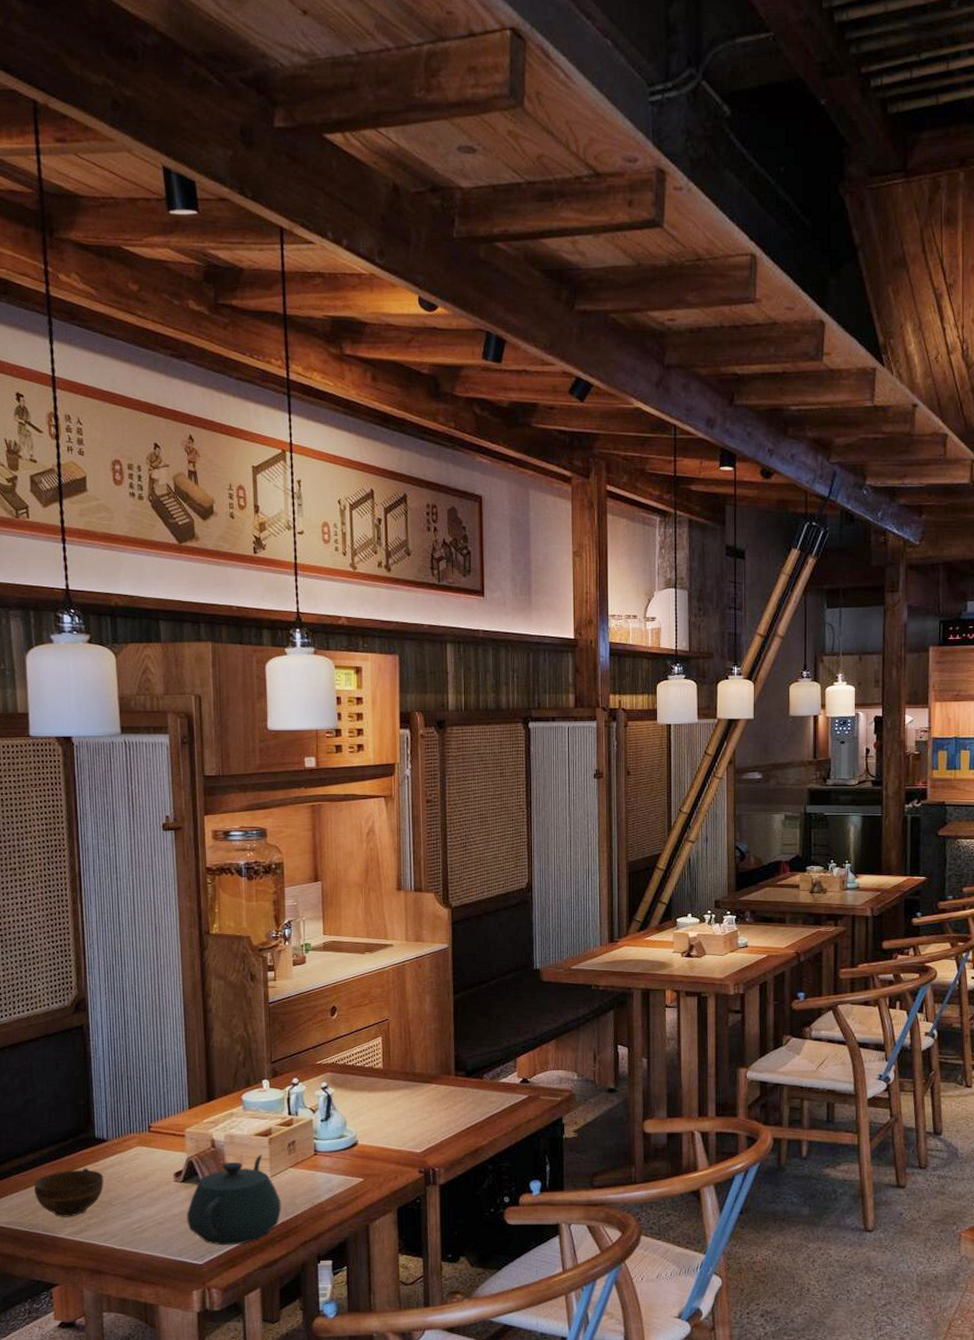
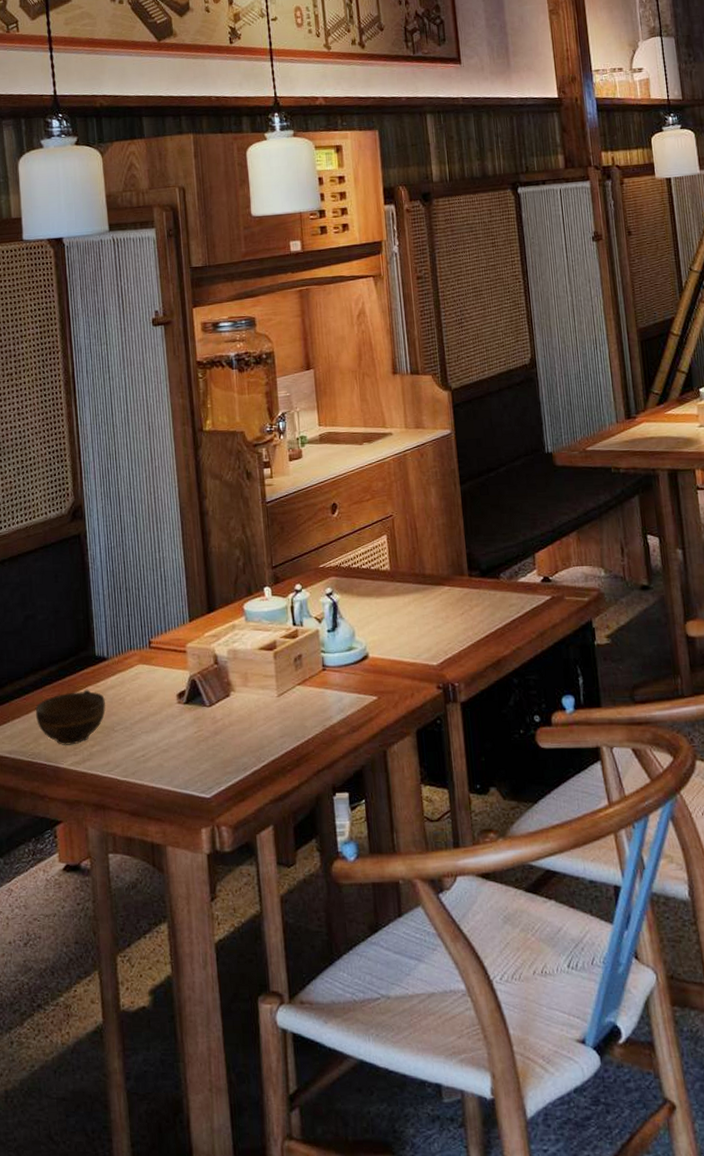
teapot: present [187,1155,281,1246] -> none [192,671,291,776]

